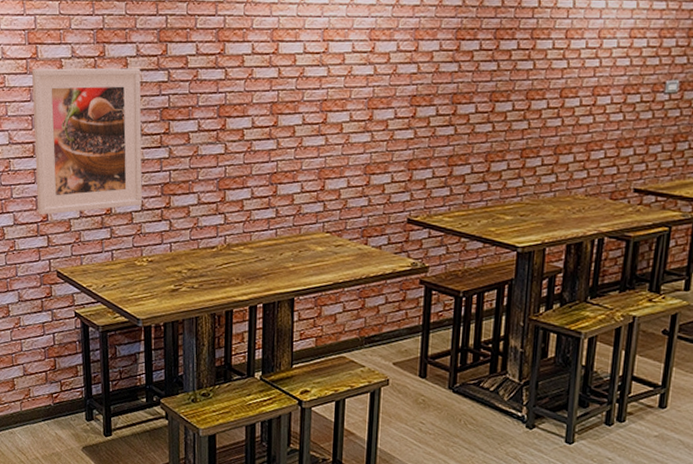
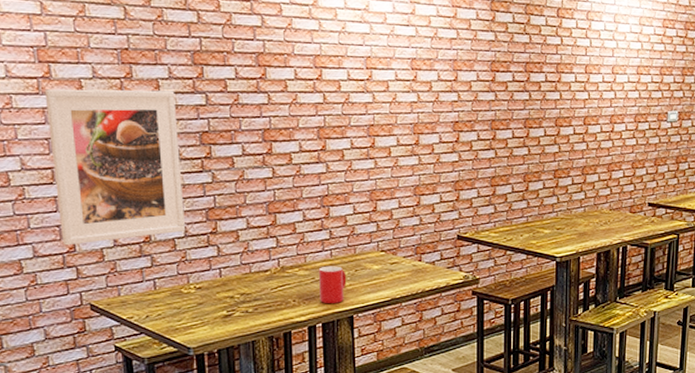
cup: none [262,245,290,285] -> present [318,266,347,304]

